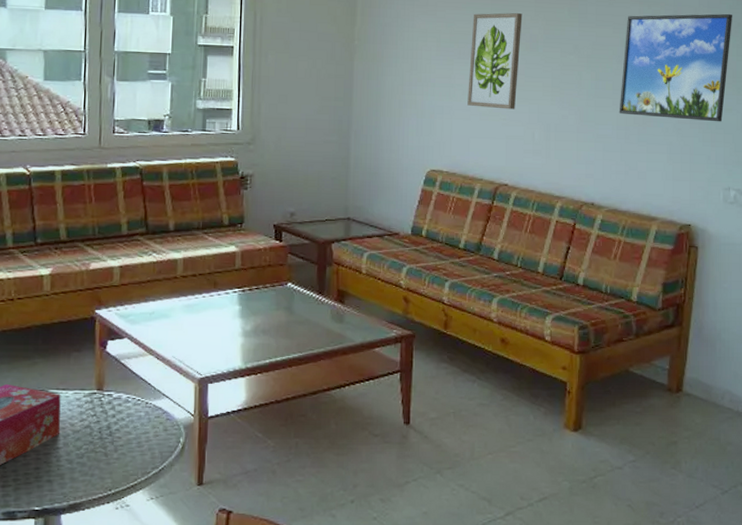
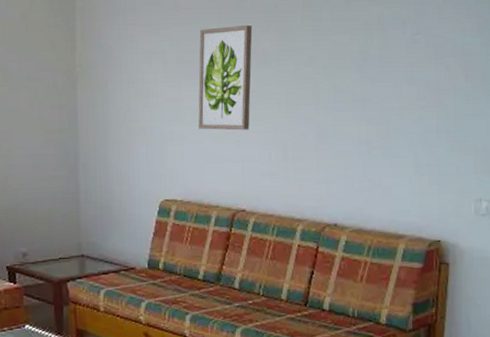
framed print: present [619,13,732,122] -> none [360,9,480,129]

